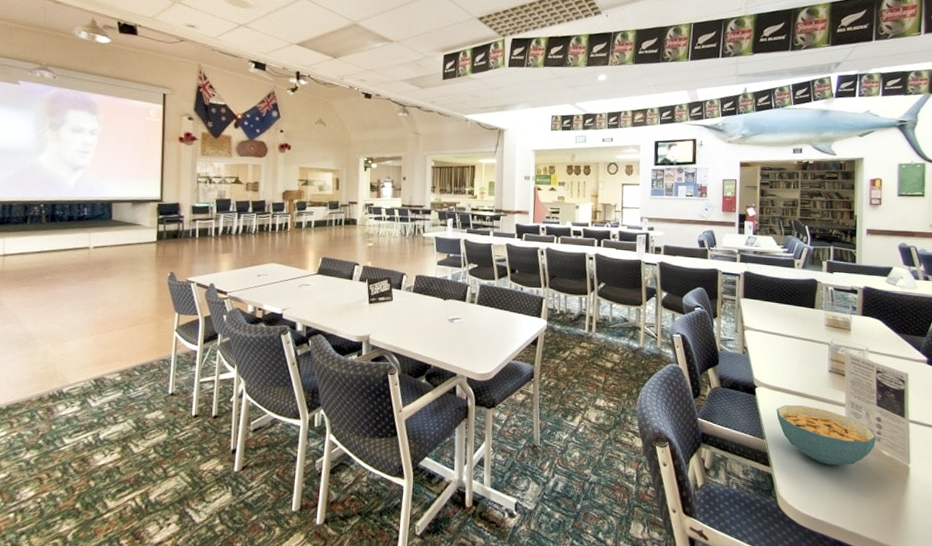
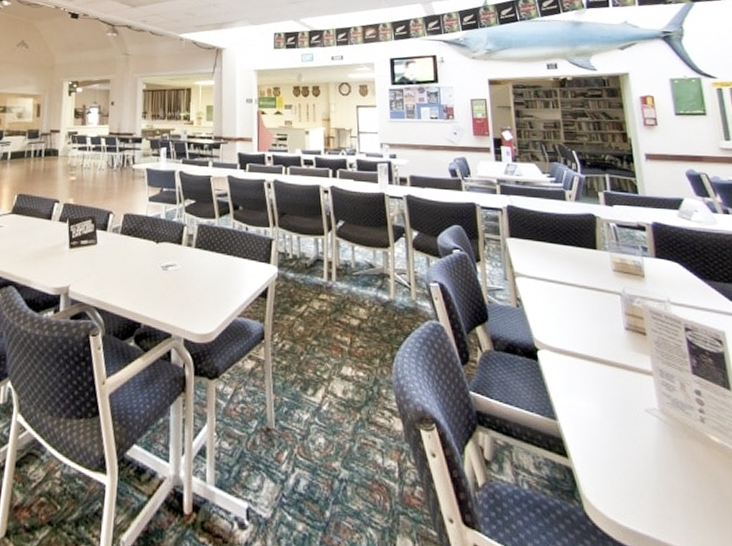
cereal bowl: present [776,405,876,465] -> none [567,374,700,456]

